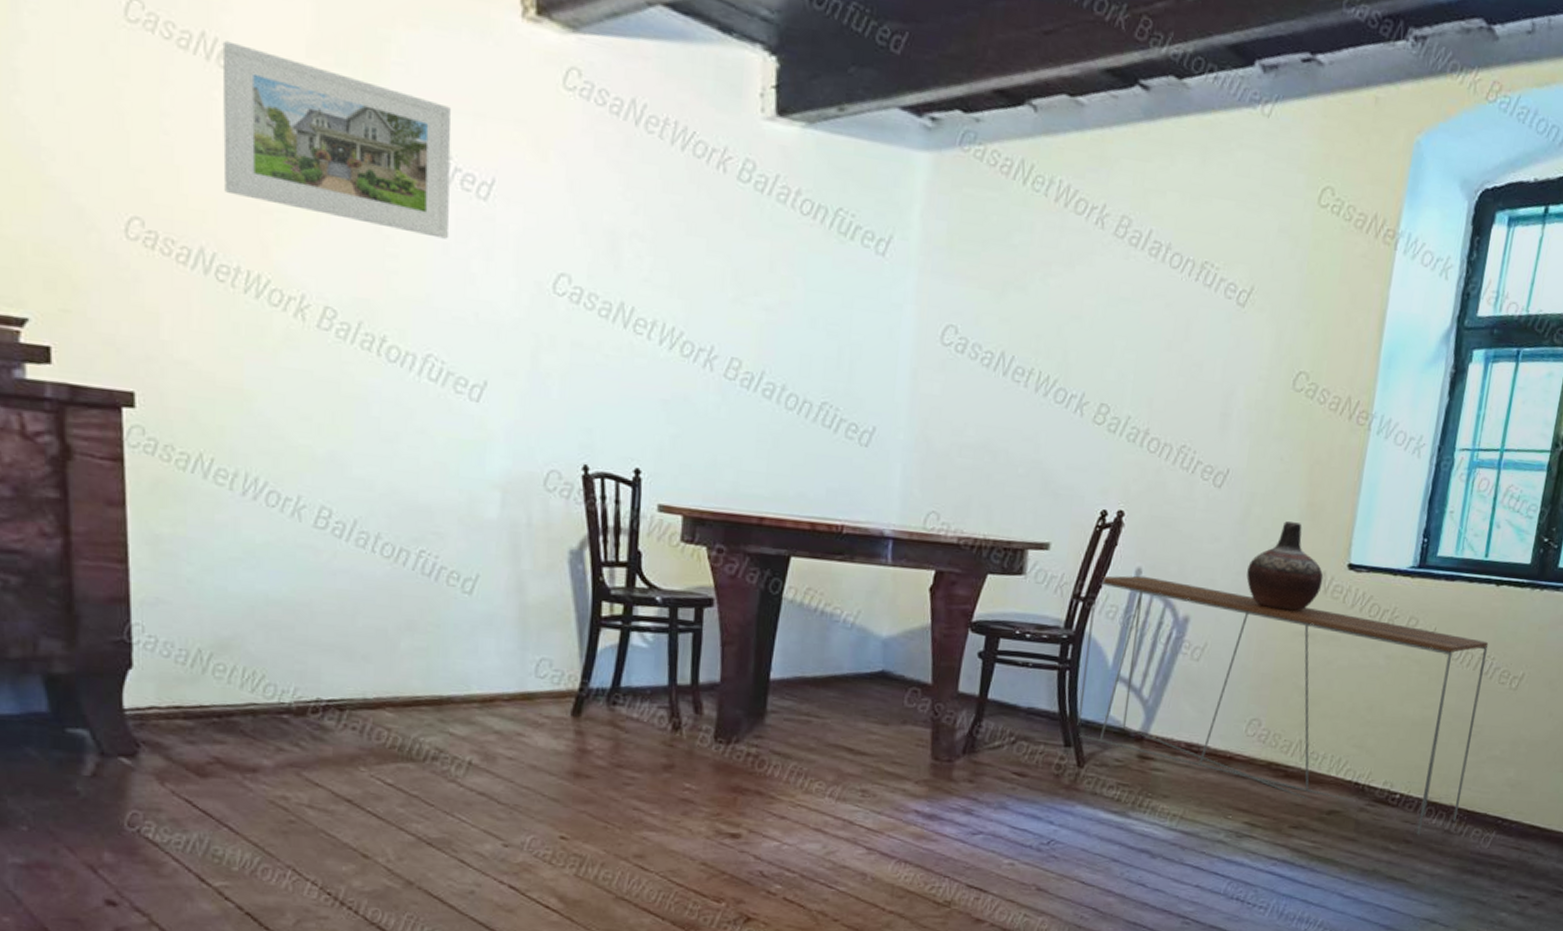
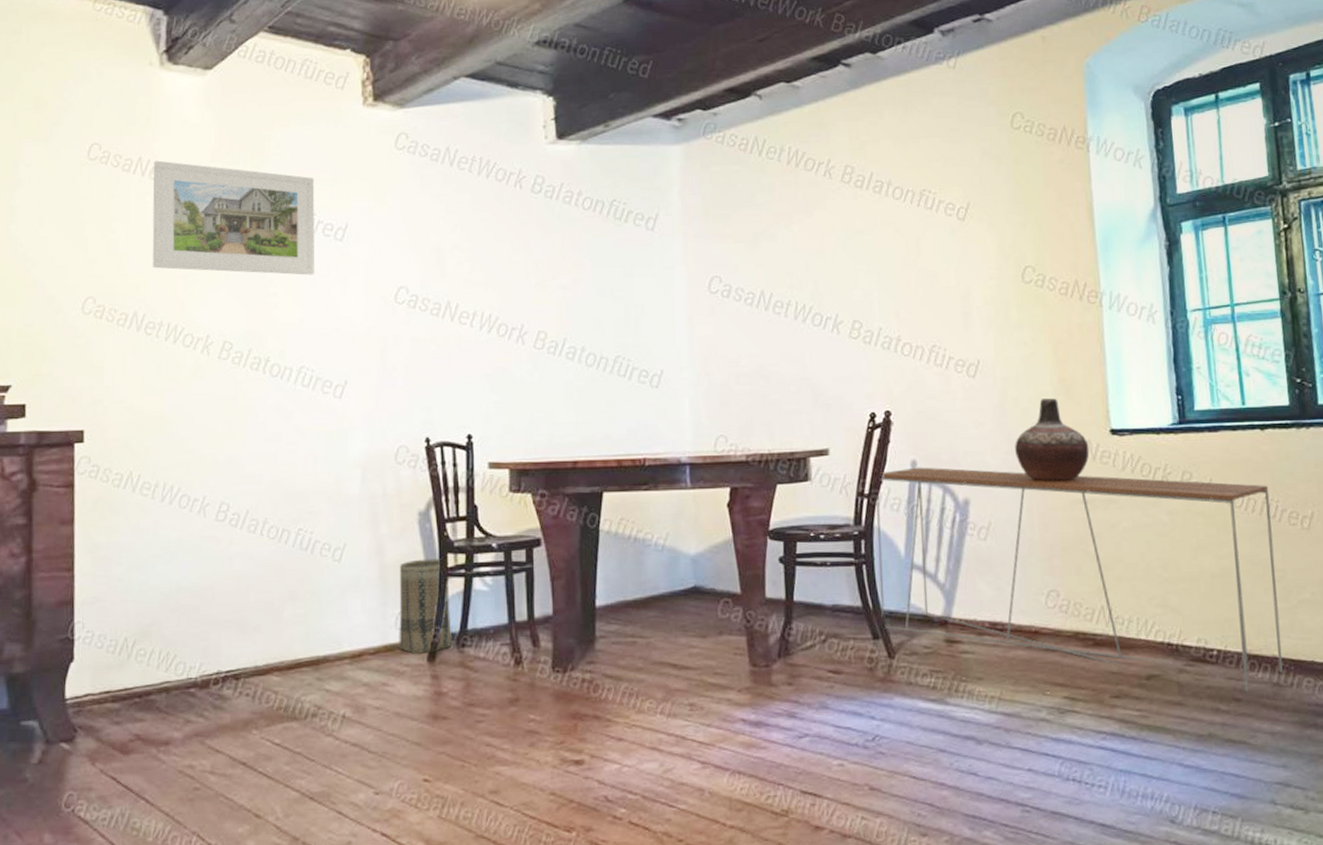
basket: none [538,603,603,707] -> present [399,558,452,654]

